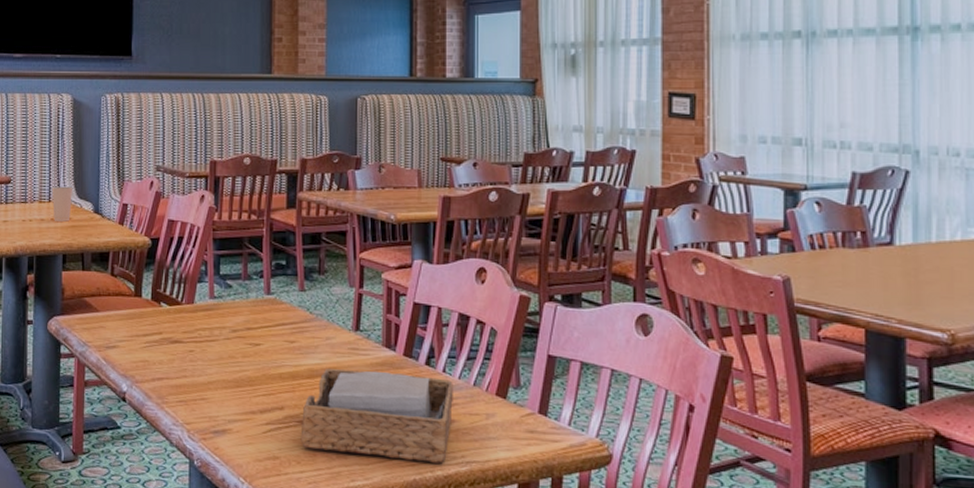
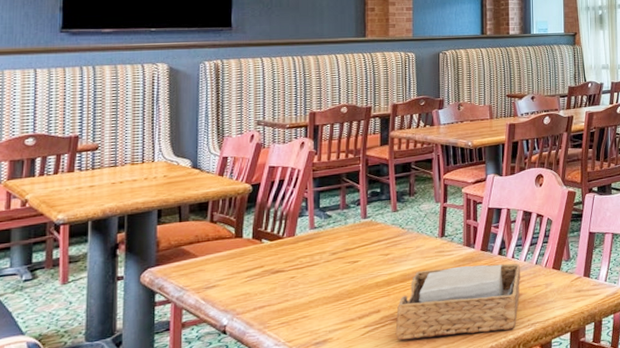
cup: present [52,186,72,223] -> none [145,147,168,181]

